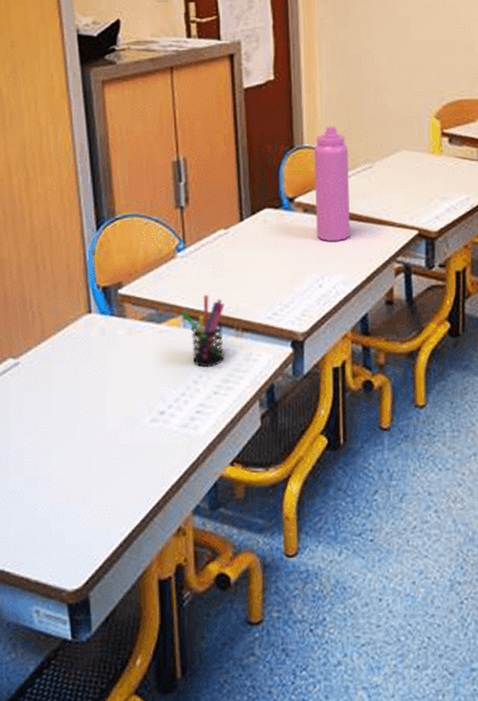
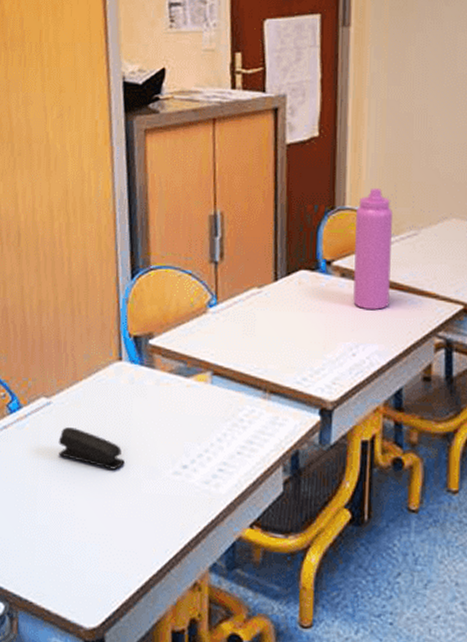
stapler: none [29,386,100,424] -> present [58,427,125,470]
pen holder: present [181,295,224,368] -> none [209,353,253,427]

